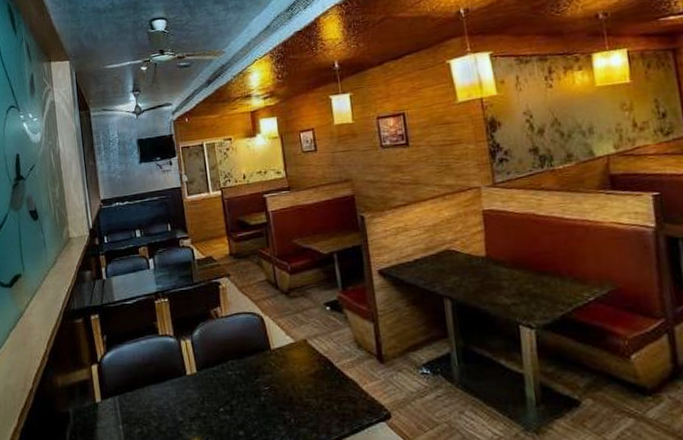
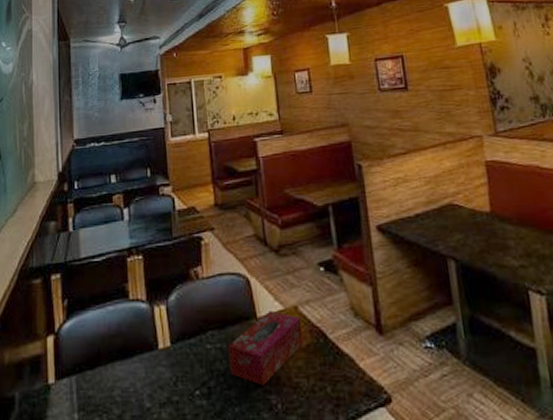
tissue box: none [247,343,313,404] -> present [228,310,304,385]

